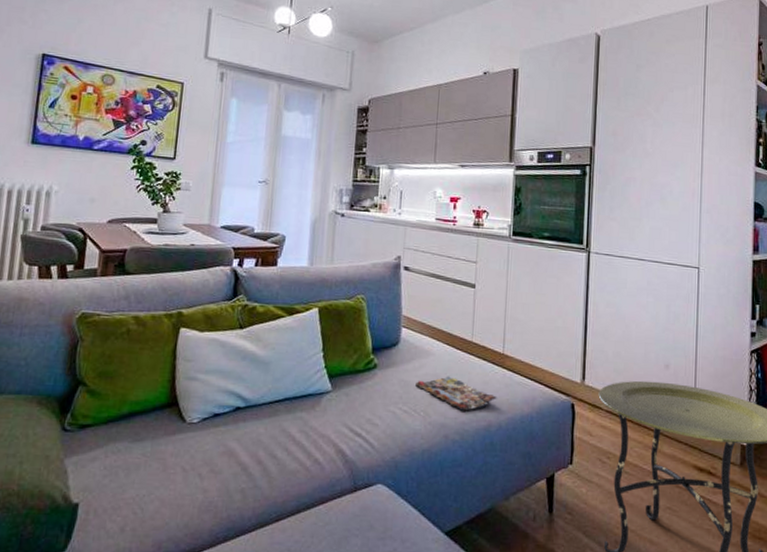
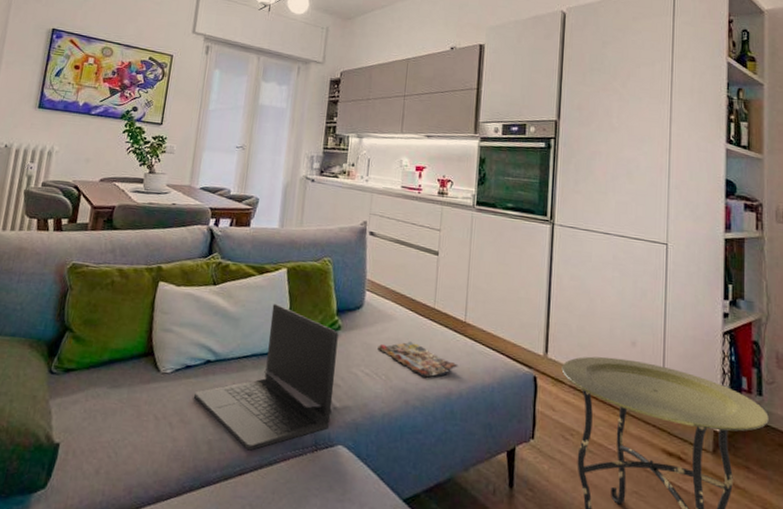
laptop: none [223,345,375,496] -> present [193,304,339,451]

